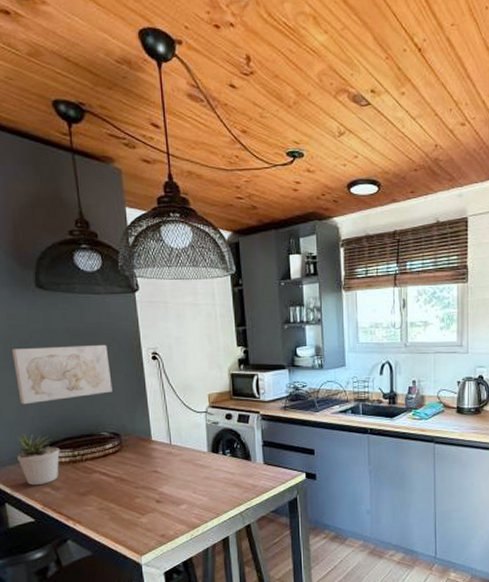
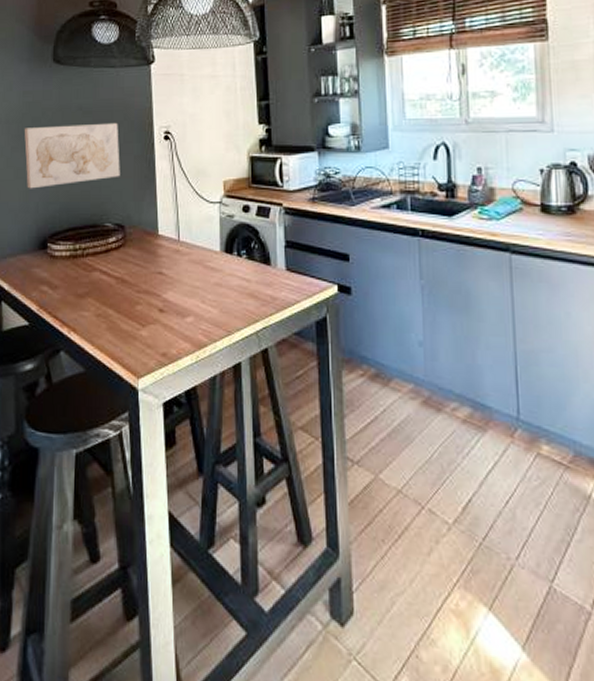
potted plant: present [14,432,60,486] -> none [16,220,61,283]

